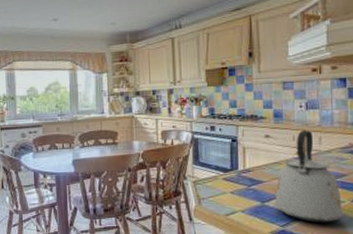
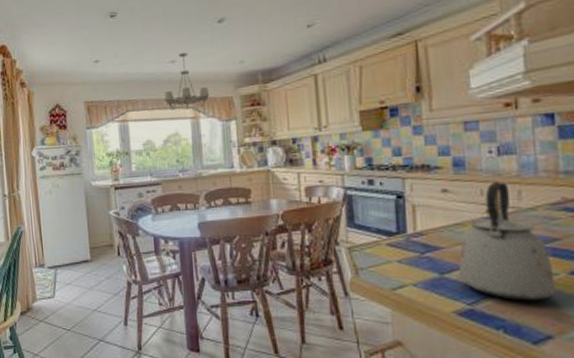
chandelier: none [47,13,86,62] -> present [164,52,210,111]

